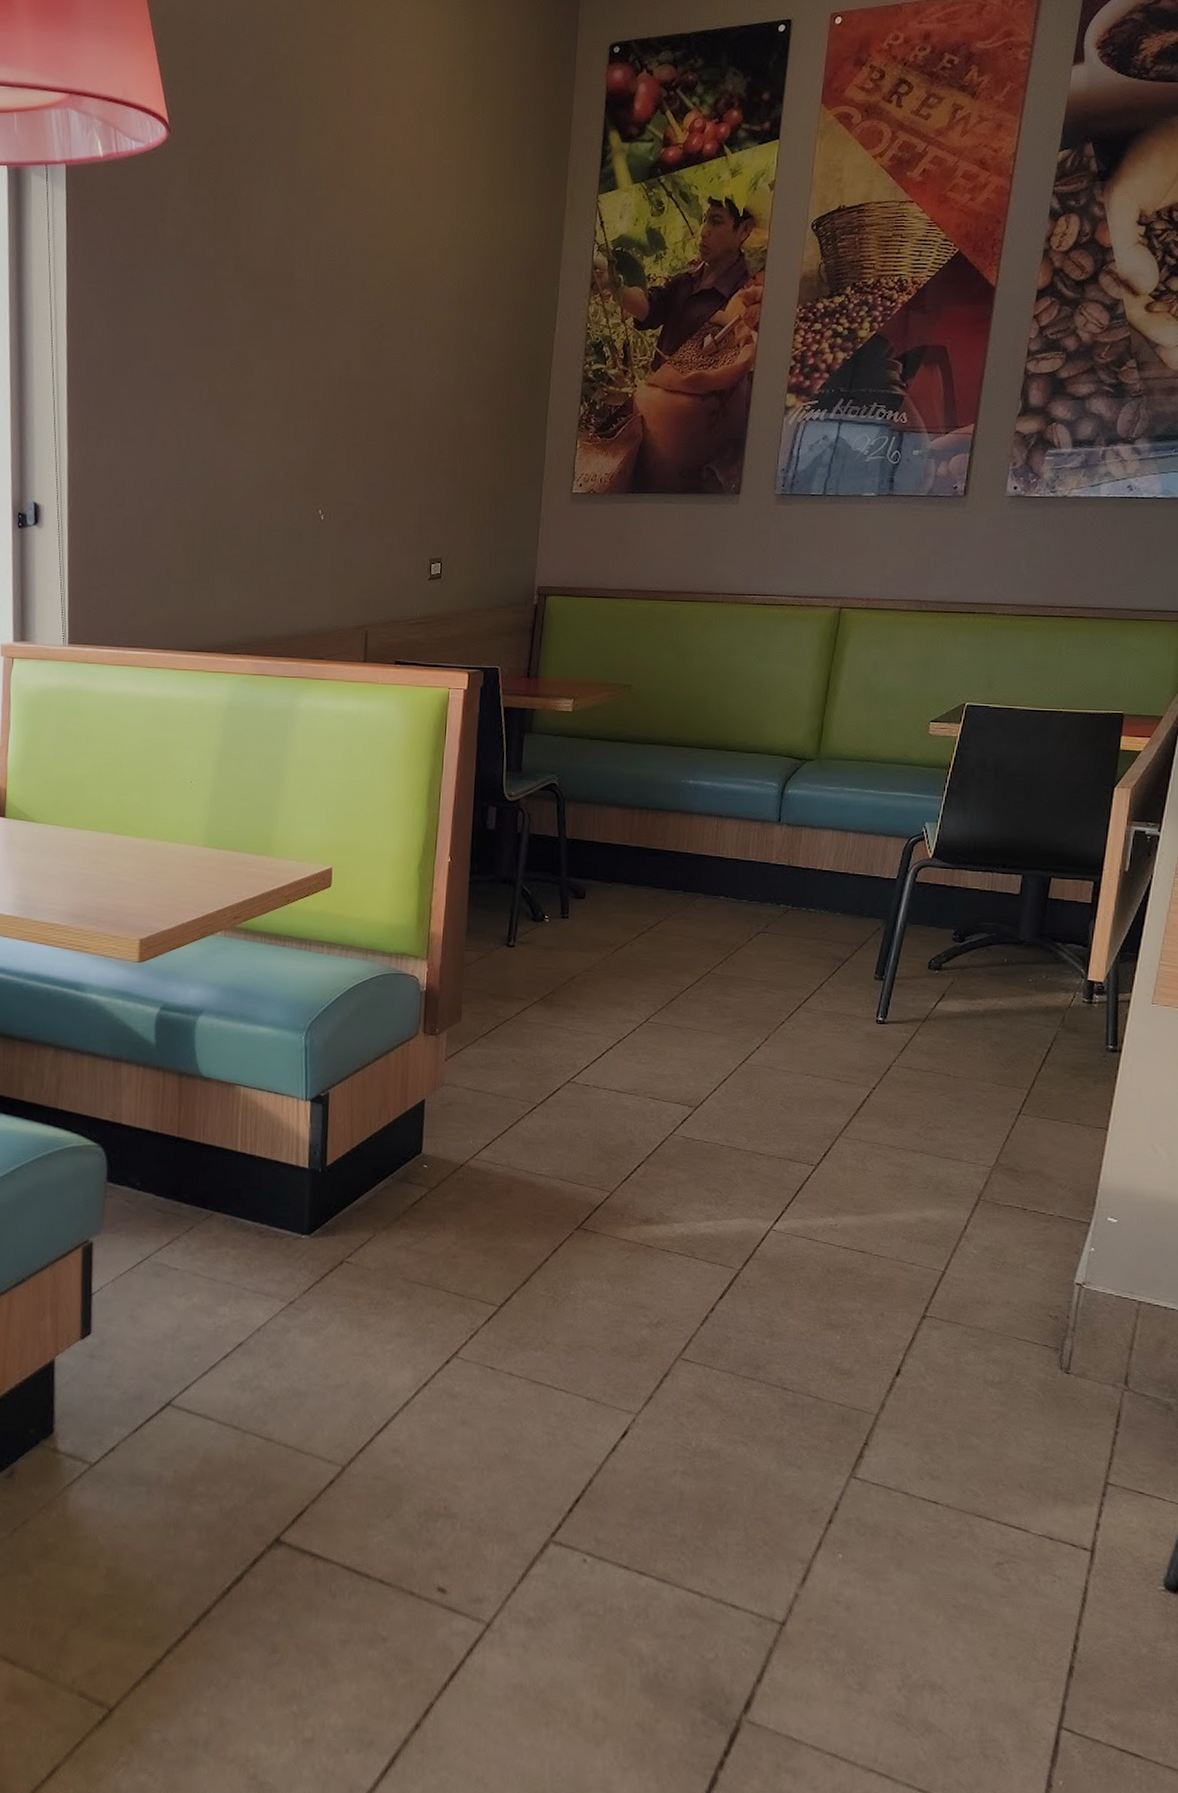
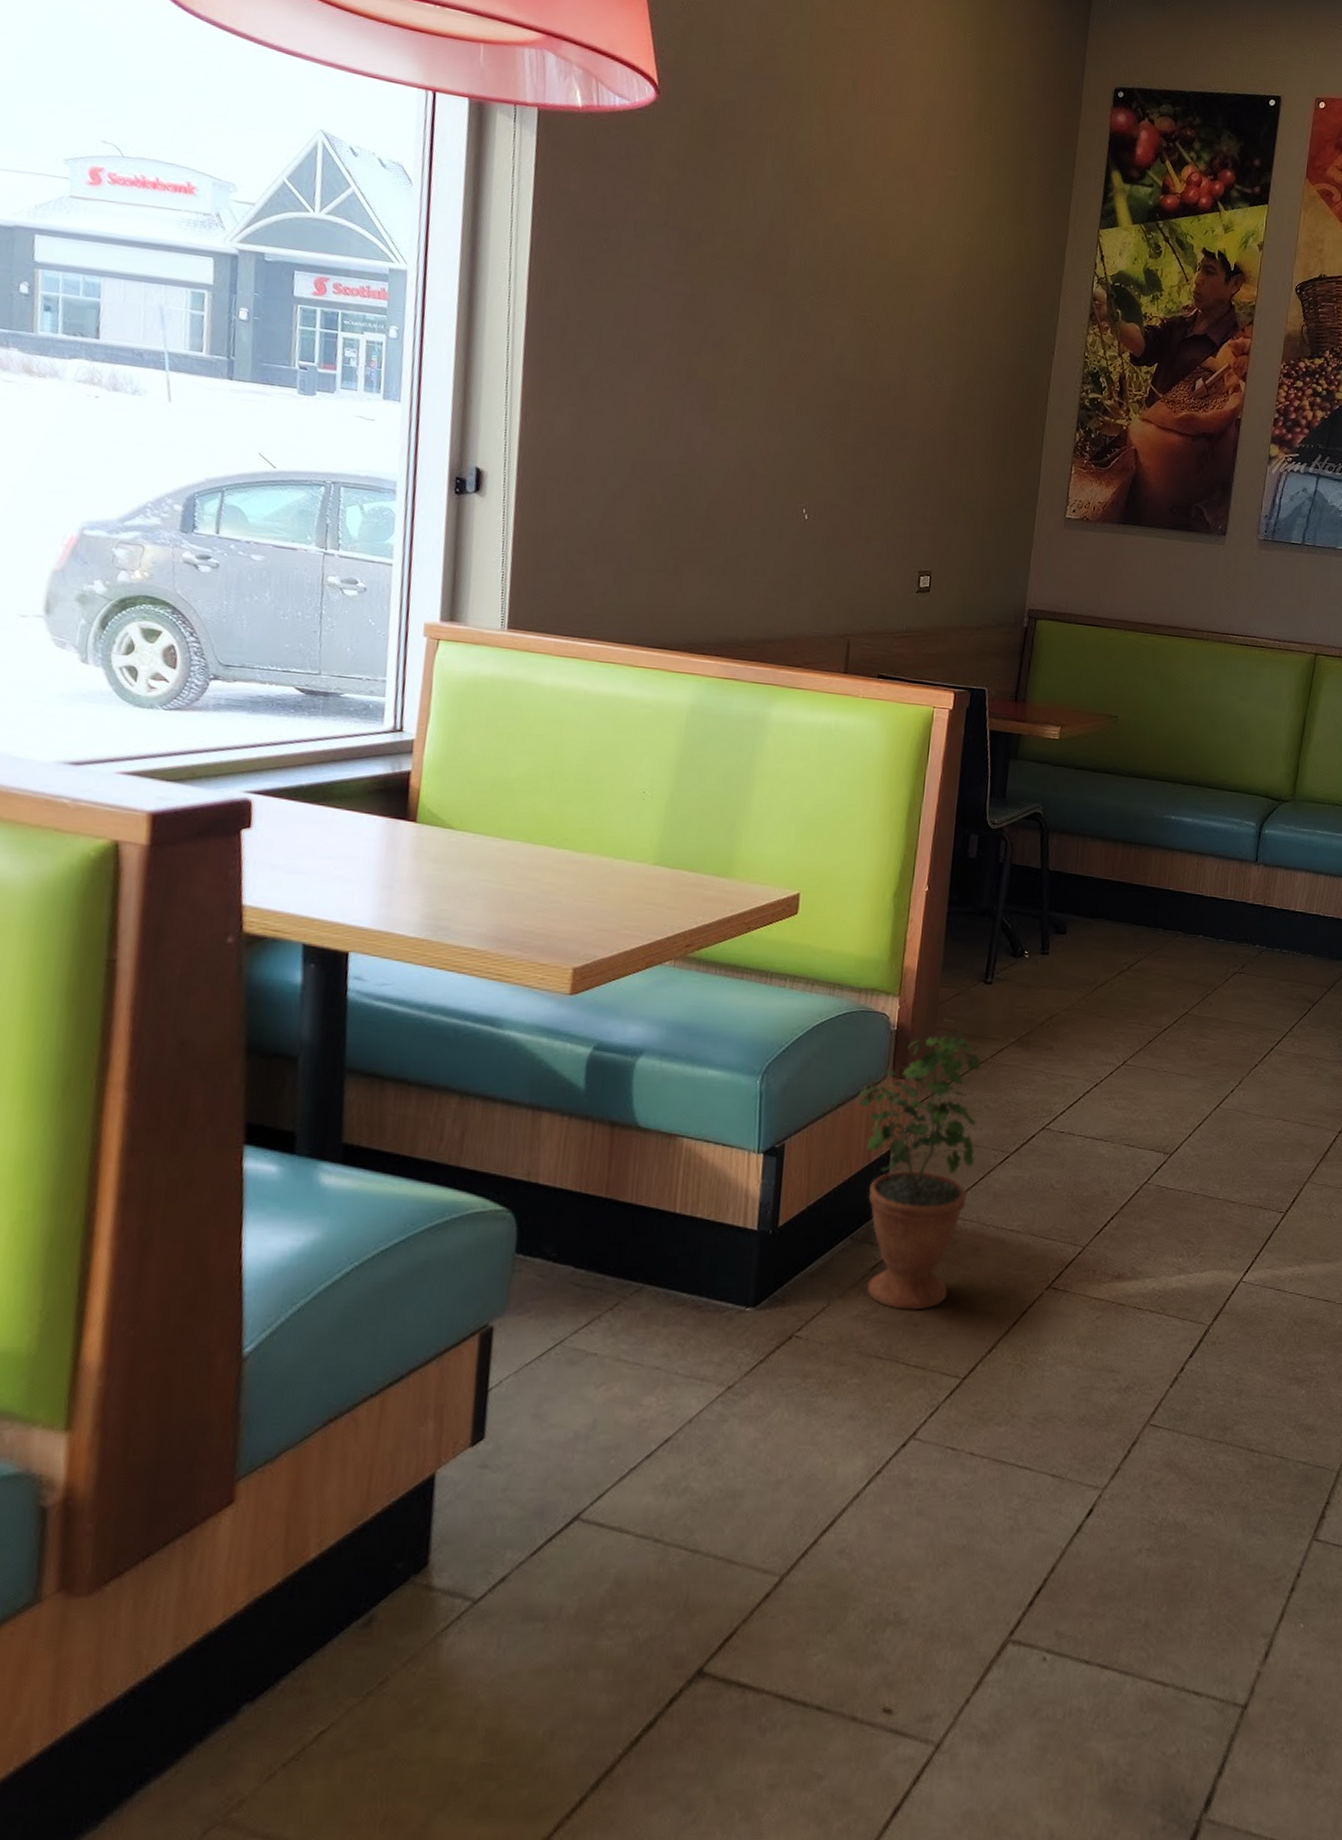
potted plant: none [392,981,506,1244] -> present [857,1020,981,1310]

